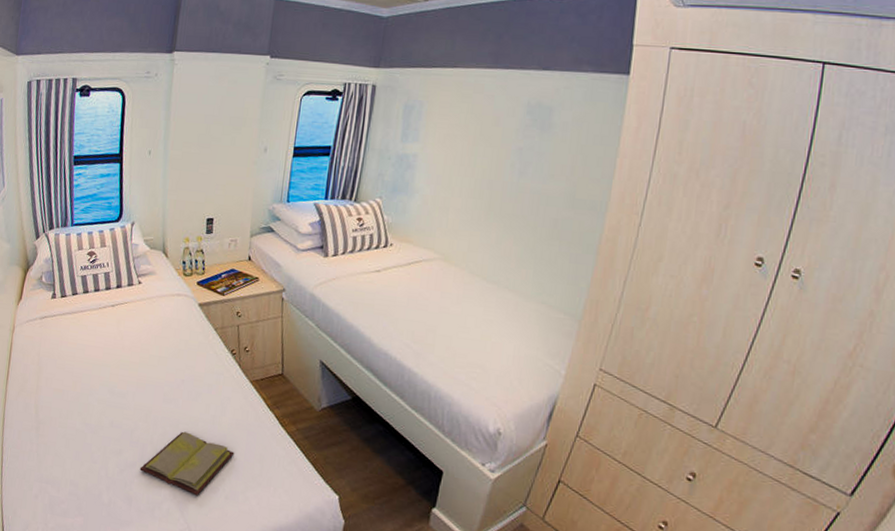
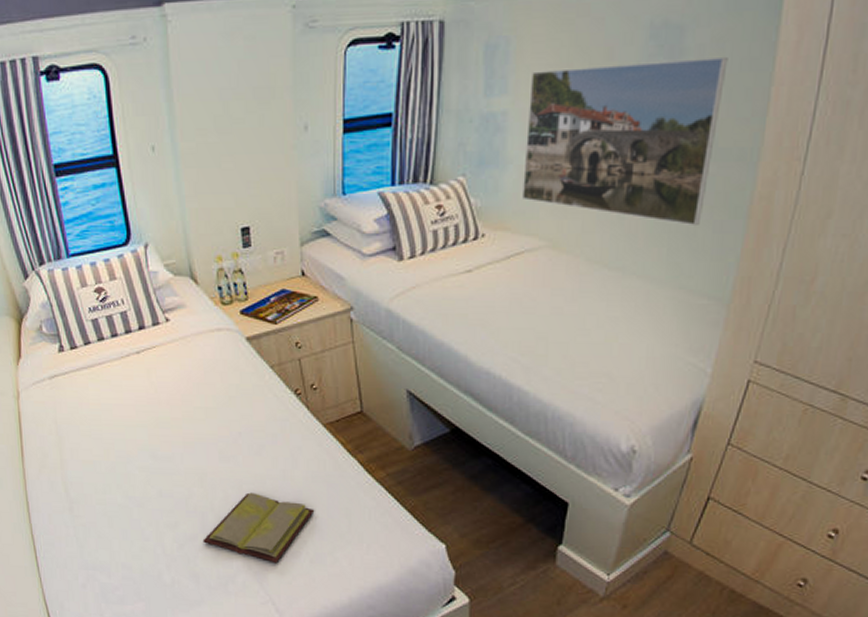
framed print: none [424,128,585,256] -> present [522,56,728,227]

